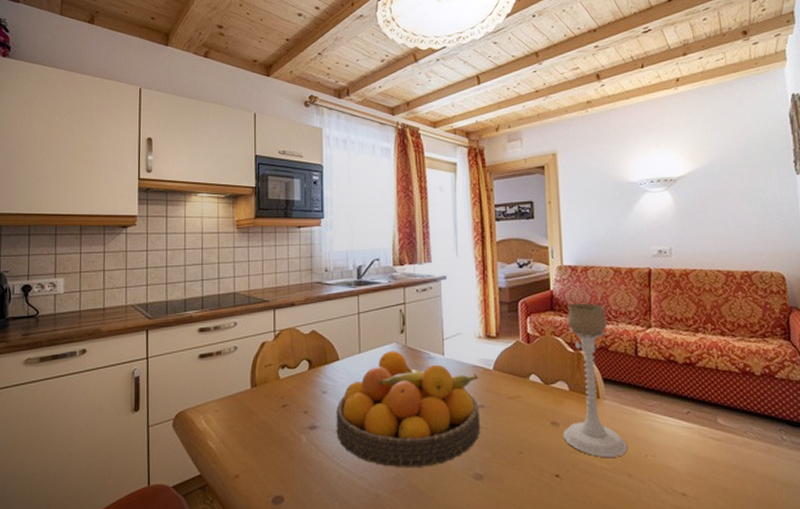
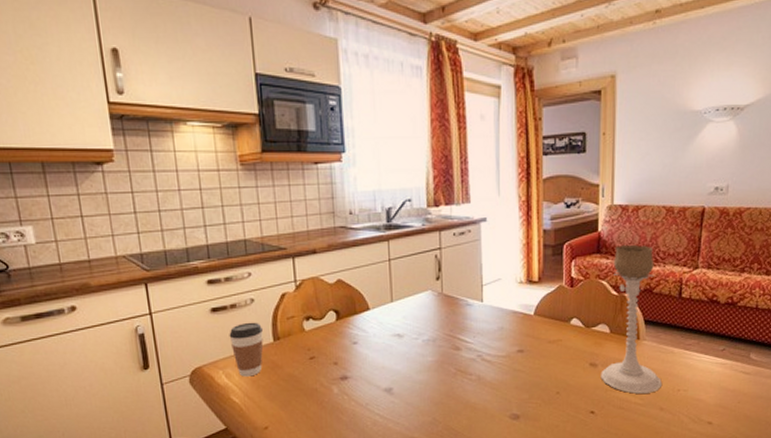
coffee cup: none [212,369,243,422] -> present [229,322,264,377]
fruit bowl: present [336,351,481,467] -> none [368,298,519,412]

